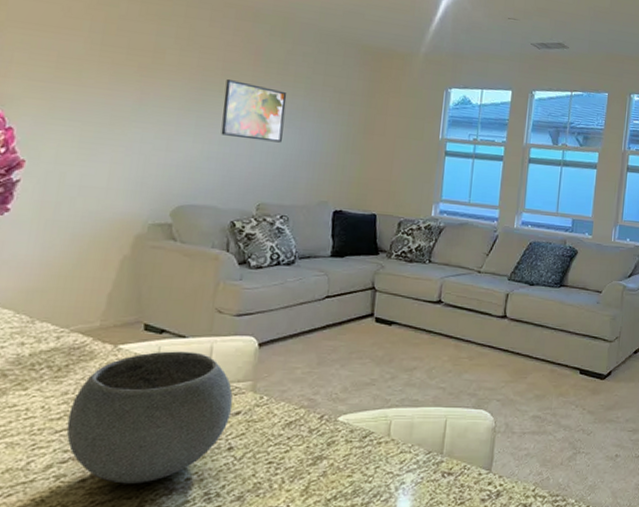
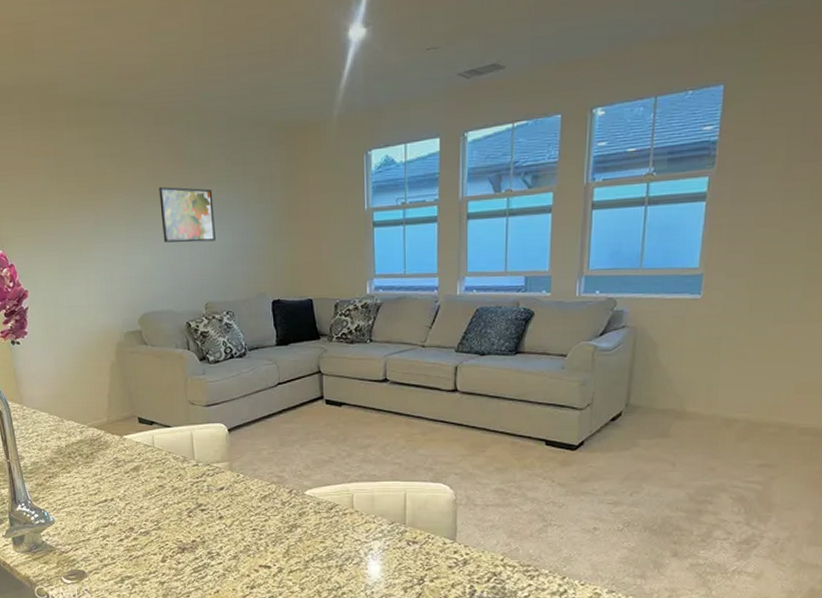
bowl: present [66,351,233,484] -> none [101,439,217,544]

